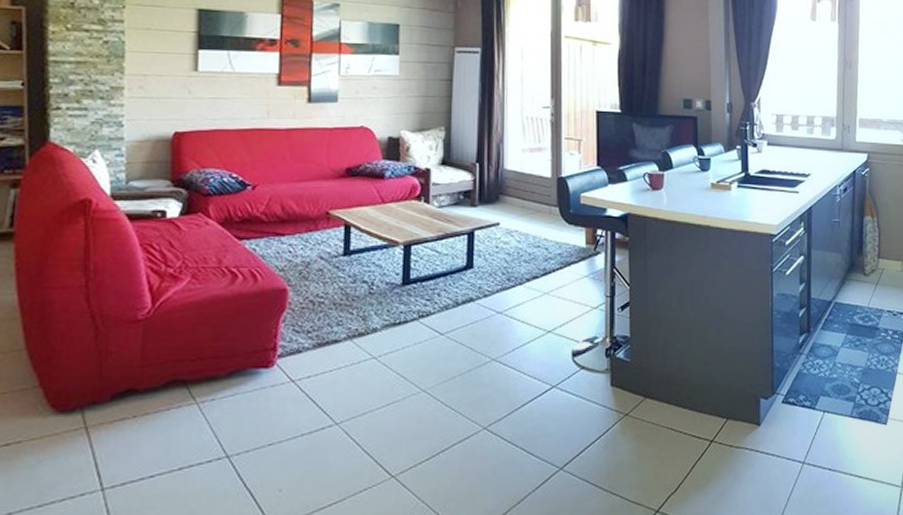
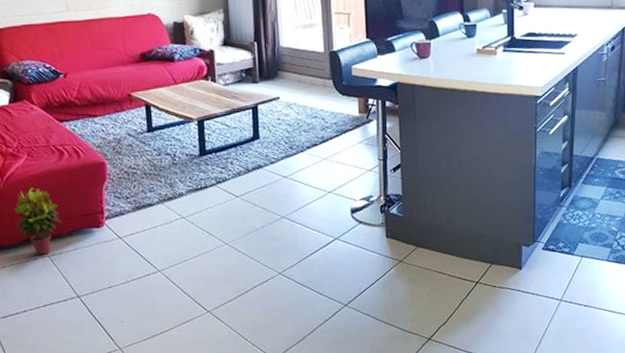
potted plant: none [159,316,221,402] -> present [14,187,61,255]

